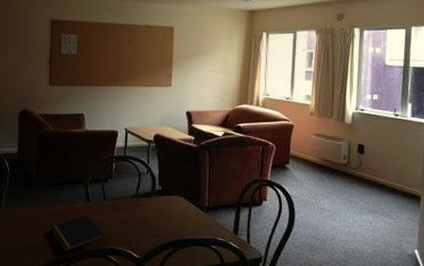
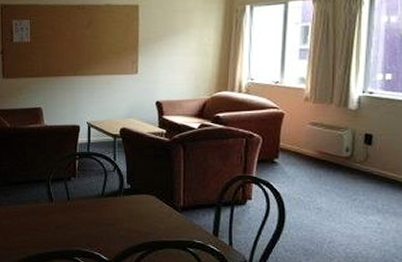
notepad: present [51,215,105,252] -> none [13,215,71,253]

